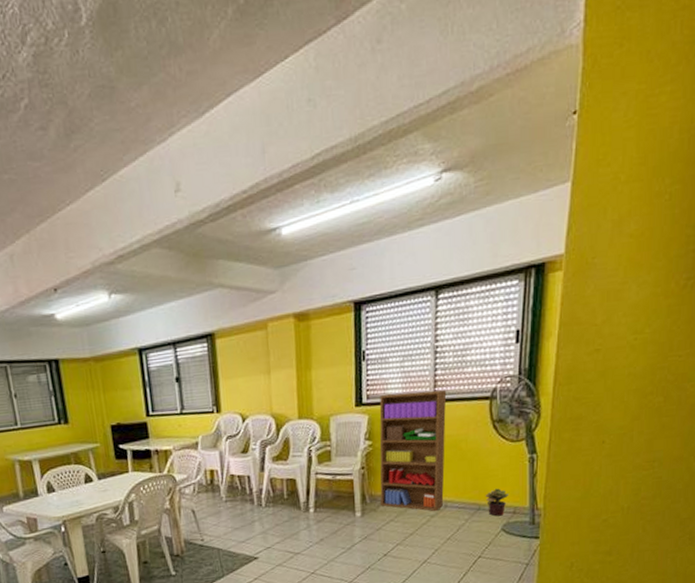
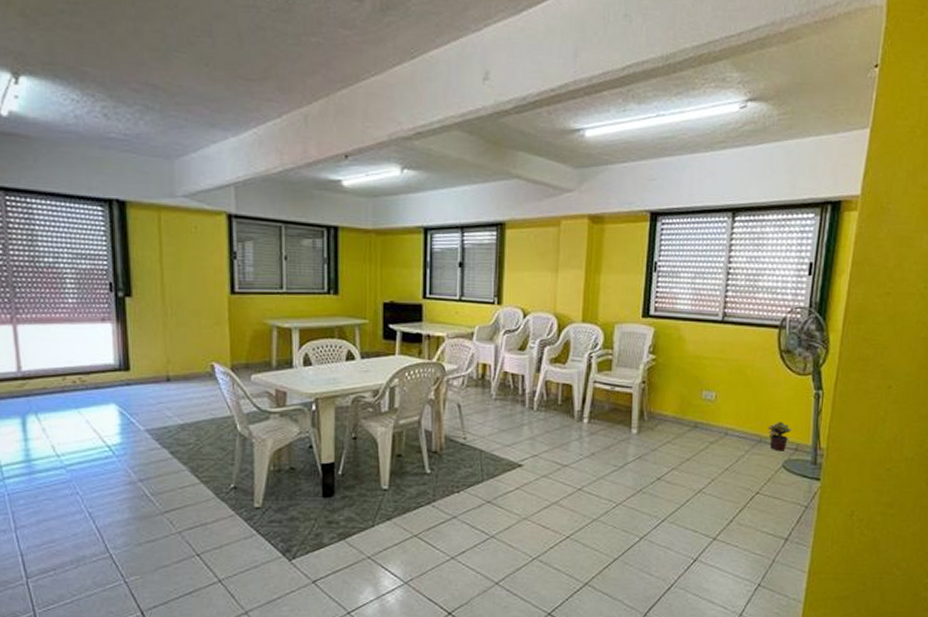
bookshelf: present [379,390,447,512] -> none [659,308,736,439]

